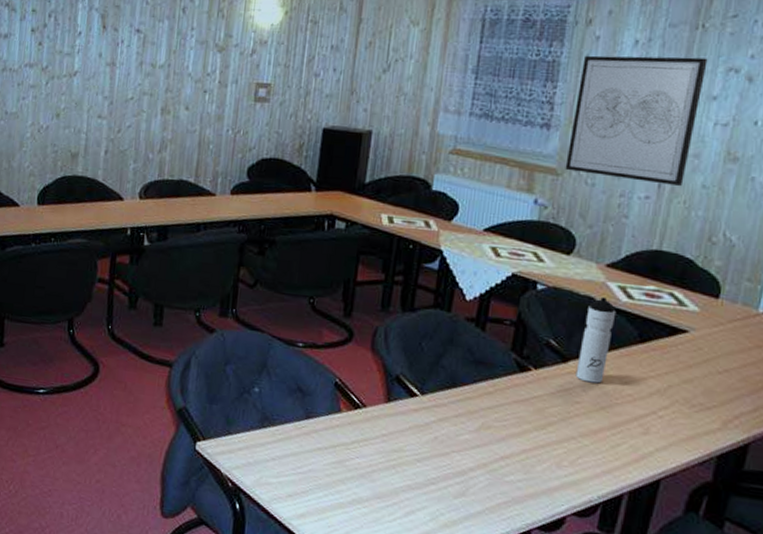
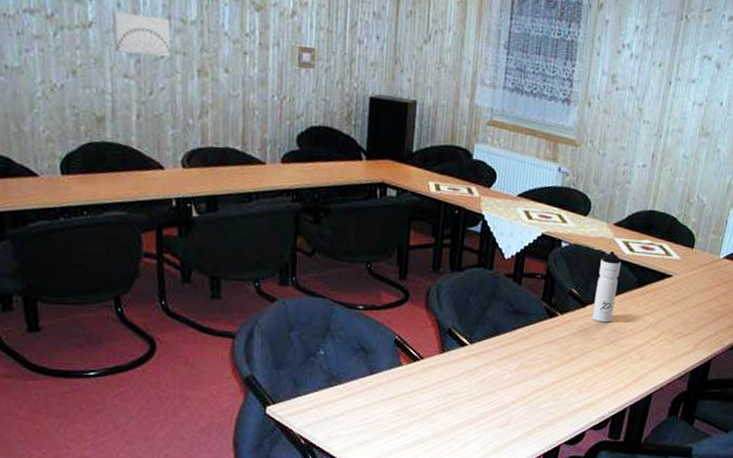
wall art: none [92,61,142,99] -> present [112,12,172,58]
wall art: present [565,55,708,186] -> none [582,38,689,156]

